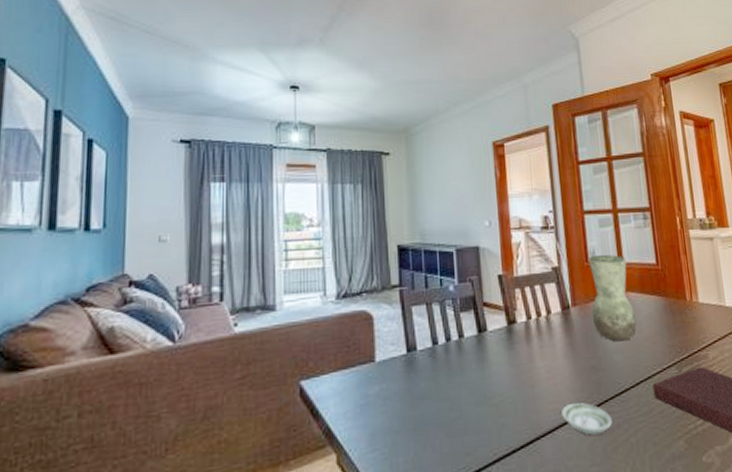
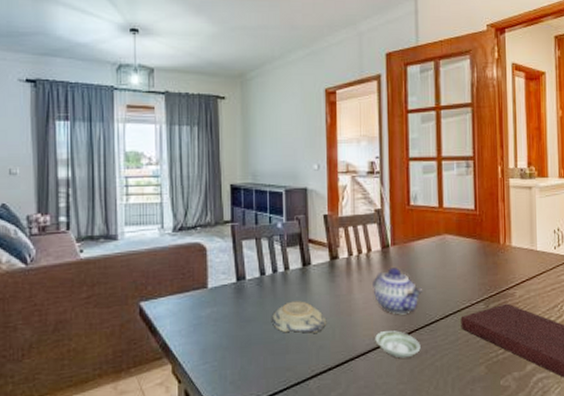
decorative bowl: none [446,372,508,411] -> present [271,301,327,333]
teapot: none [554,331,610,385] -> present [373,268,423,315]
vase: present [589,254,637,342] -> none [409,199,451,279]

